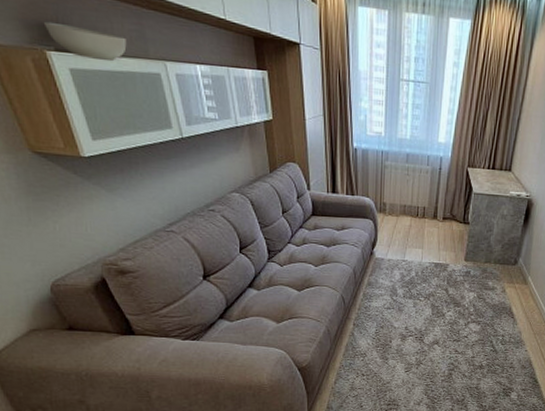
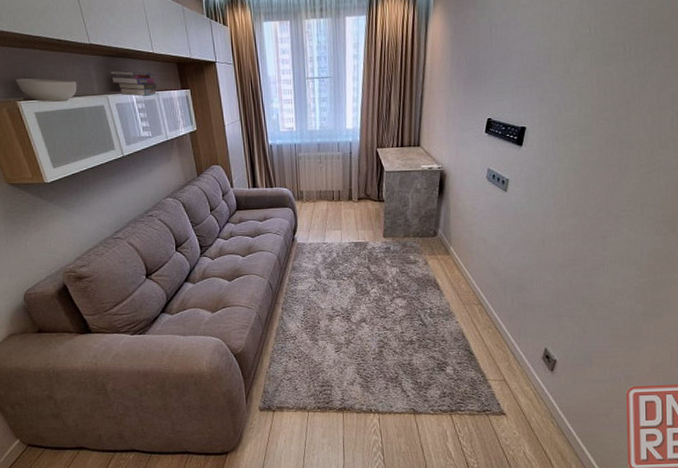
books: none [169,33,229,71] -> present [110,70,158,96]

